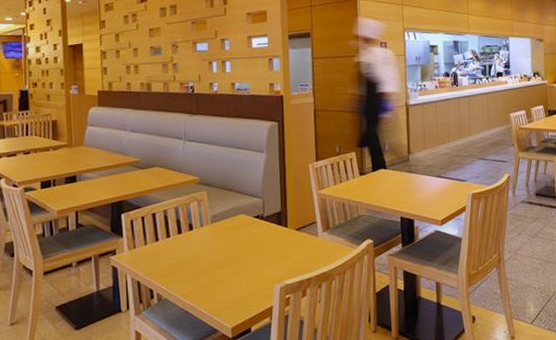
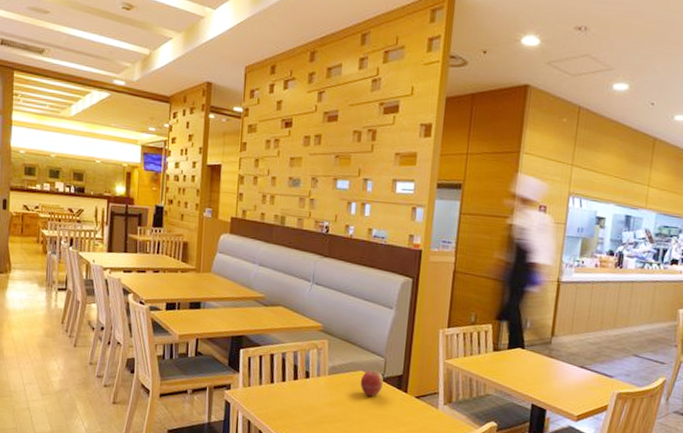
apple: none [242,212,264,237] -> present [360,371,383,397]

